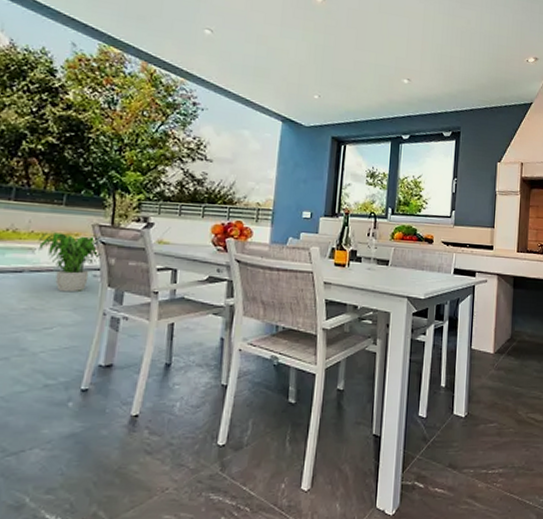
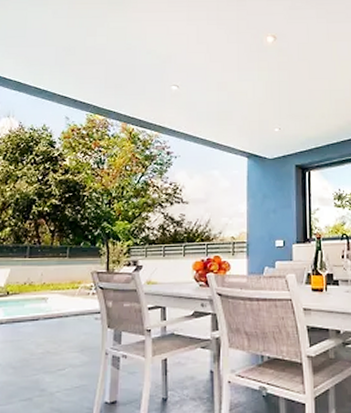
potted plant: present [38,231,102,292] -> none [49,281,101,336]

